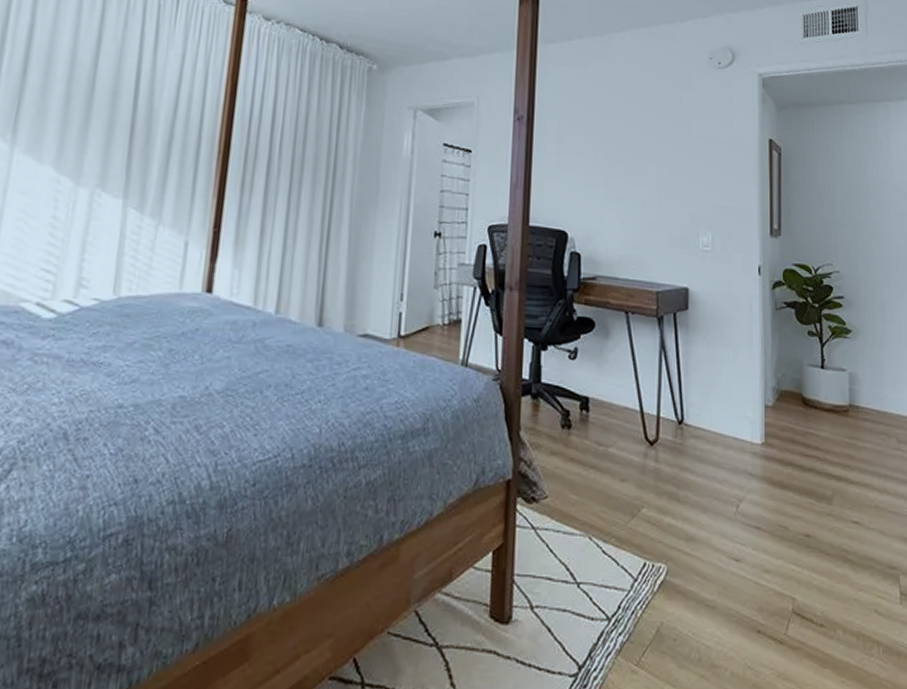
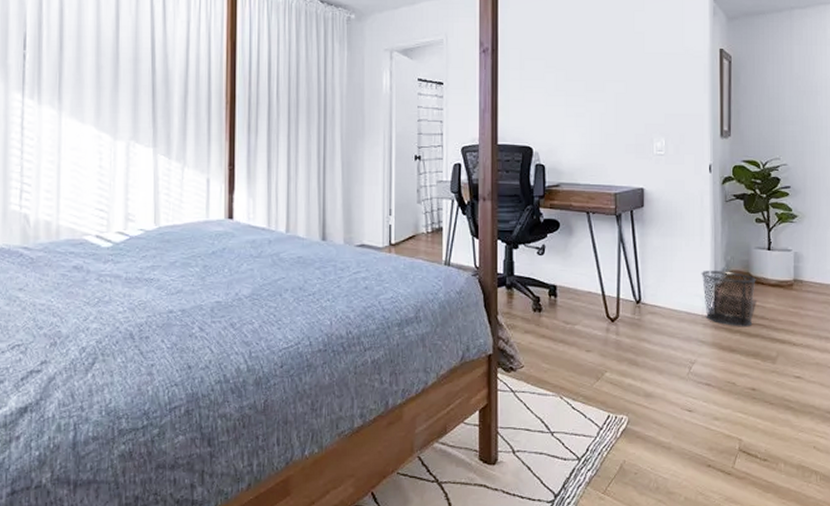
waste bin: none [750,389,809,459] -> present [701,271,756,327]

